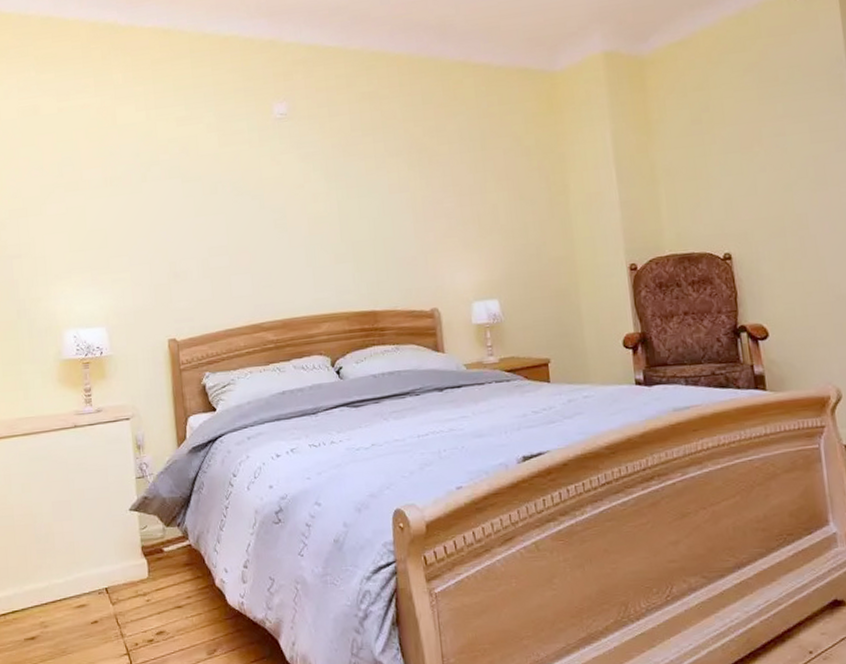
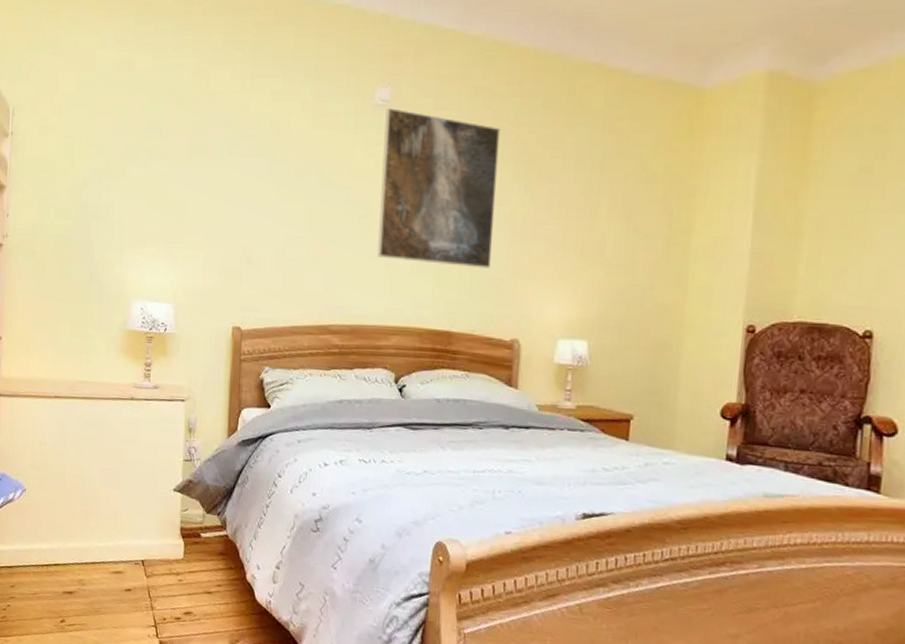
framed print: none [285,120,402,254] -> present [378,108,500,269]

